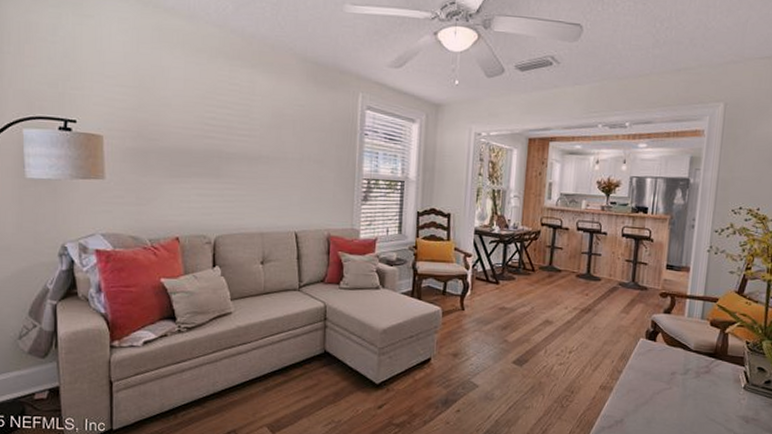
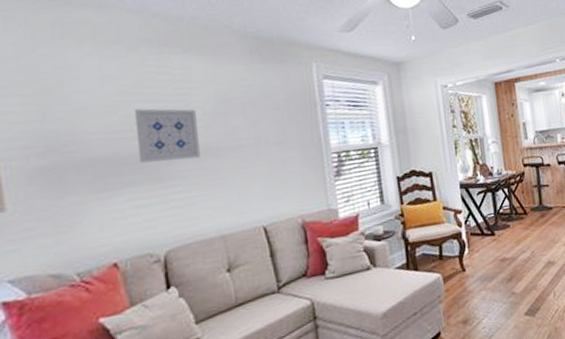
wall art: none [205,112,255,163] -> present [134,108,200,163]

